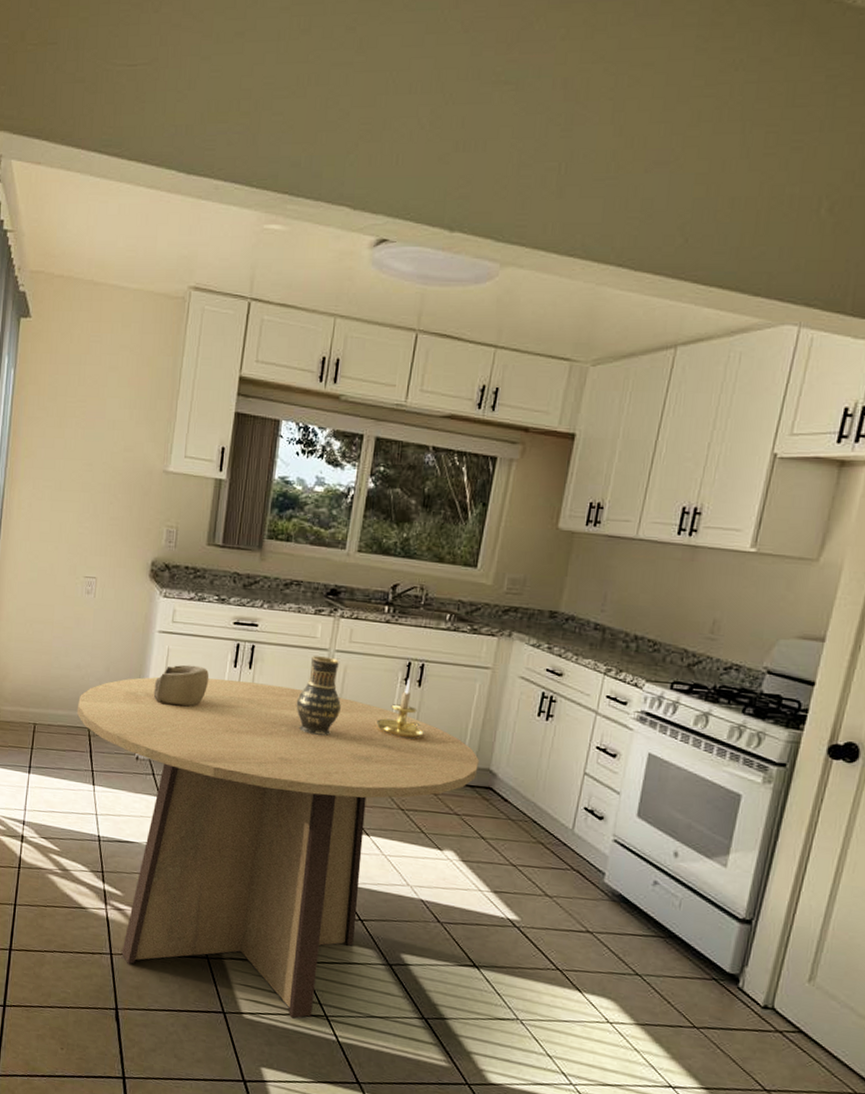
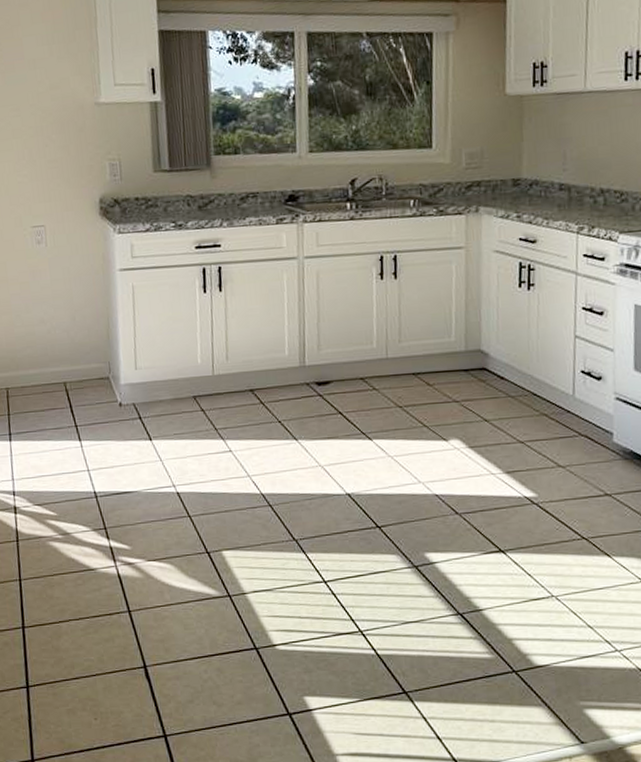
dining table: present [76,677,479,1019] -> none [48,303,469,640]
decorative bowl: present [153,664,209,707] -> none [124,297,181,344]
vase: present [296,656,341,736] -> none [273,265,321,348]
candle holder: present [377,678,425,739] -> none [359,272,410,335]

